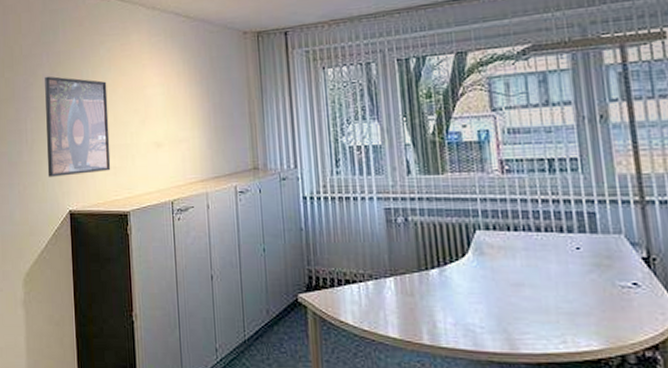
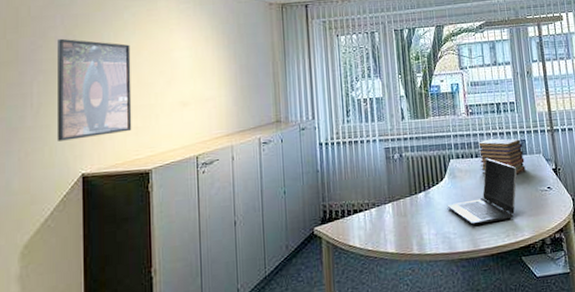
laptop computer: none [470,233,581,321] -> present [447,158,517,225]
book stack: none [517,207,595,260] -> present [477,138,525,175]

